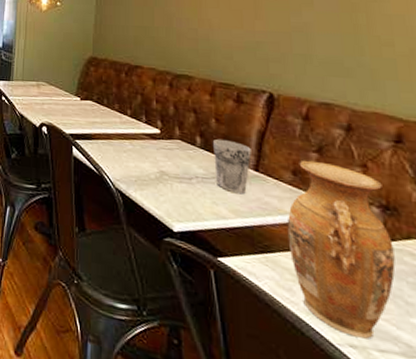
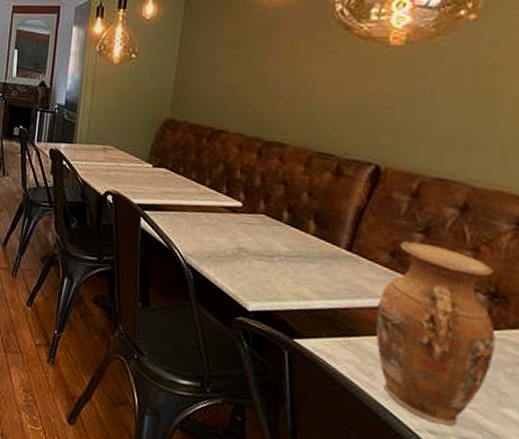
cup: present [213,139,252,194] -> none [301,214,346,275]

